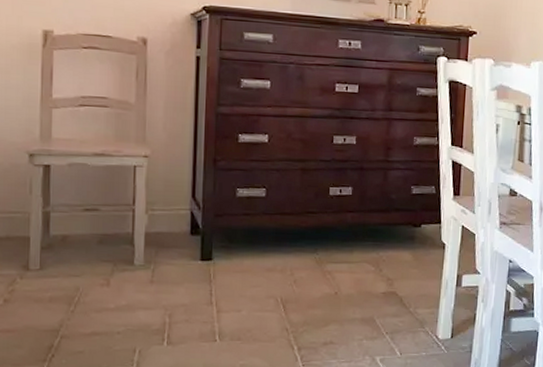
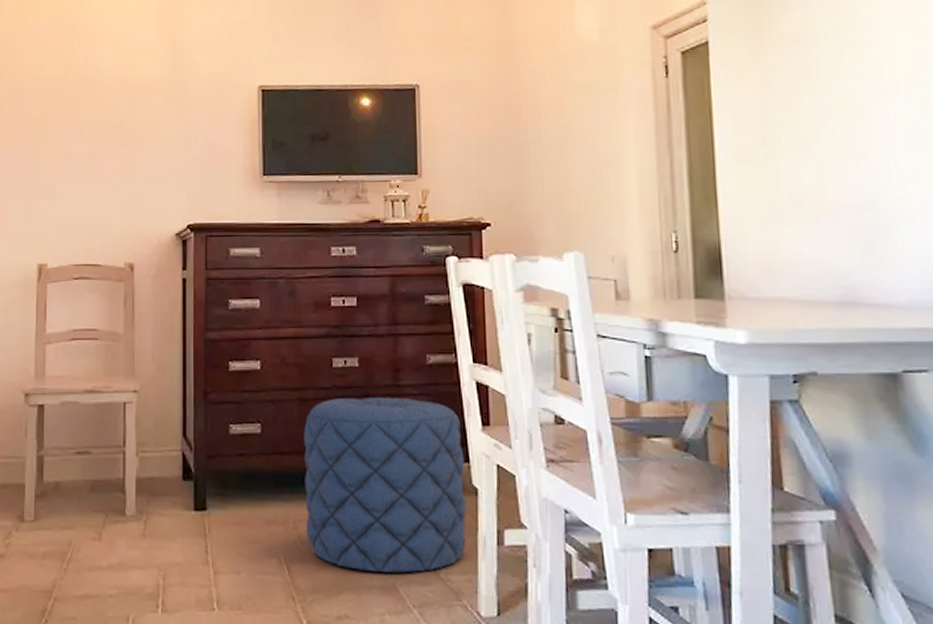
pouf: none [301,169,438,309] -> present [304,396,467,573]

